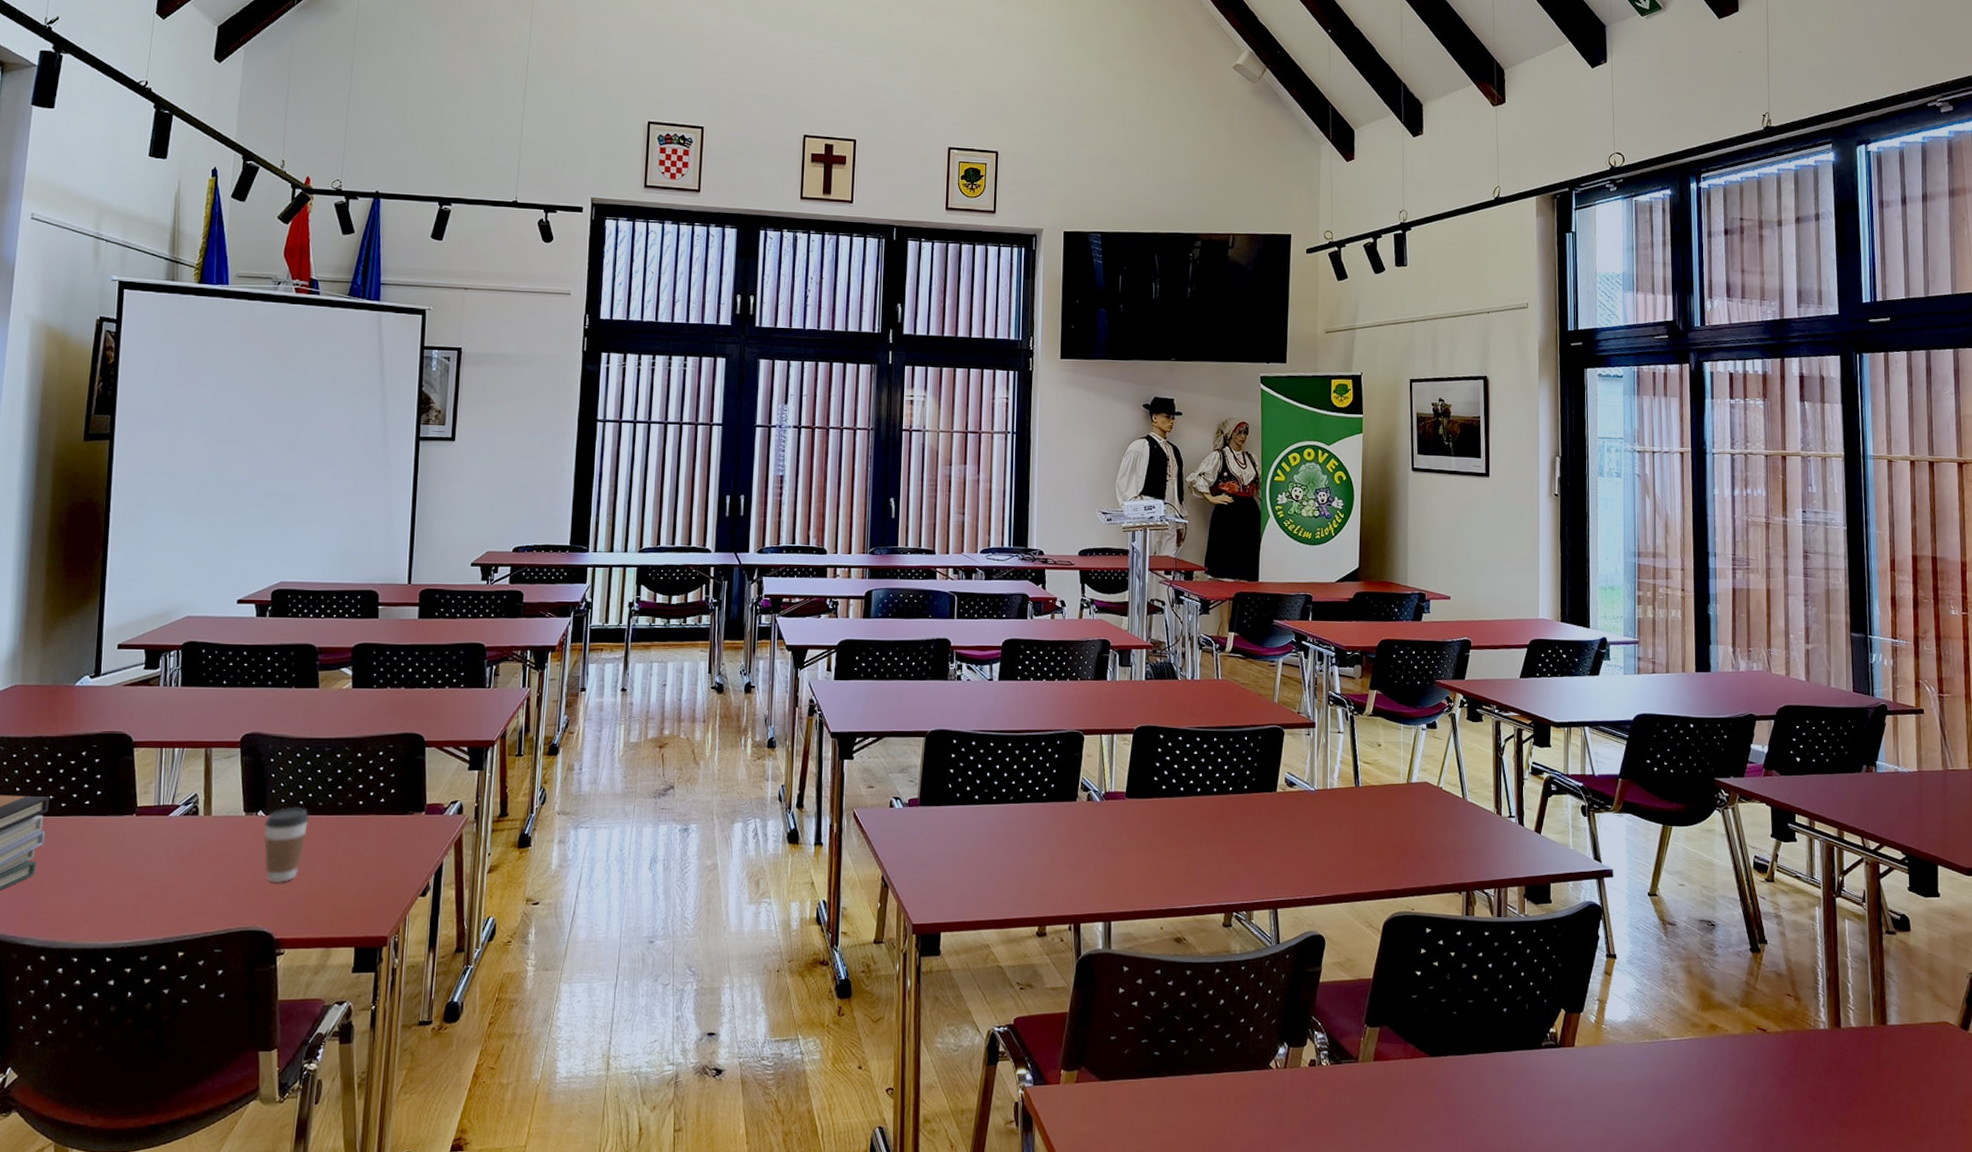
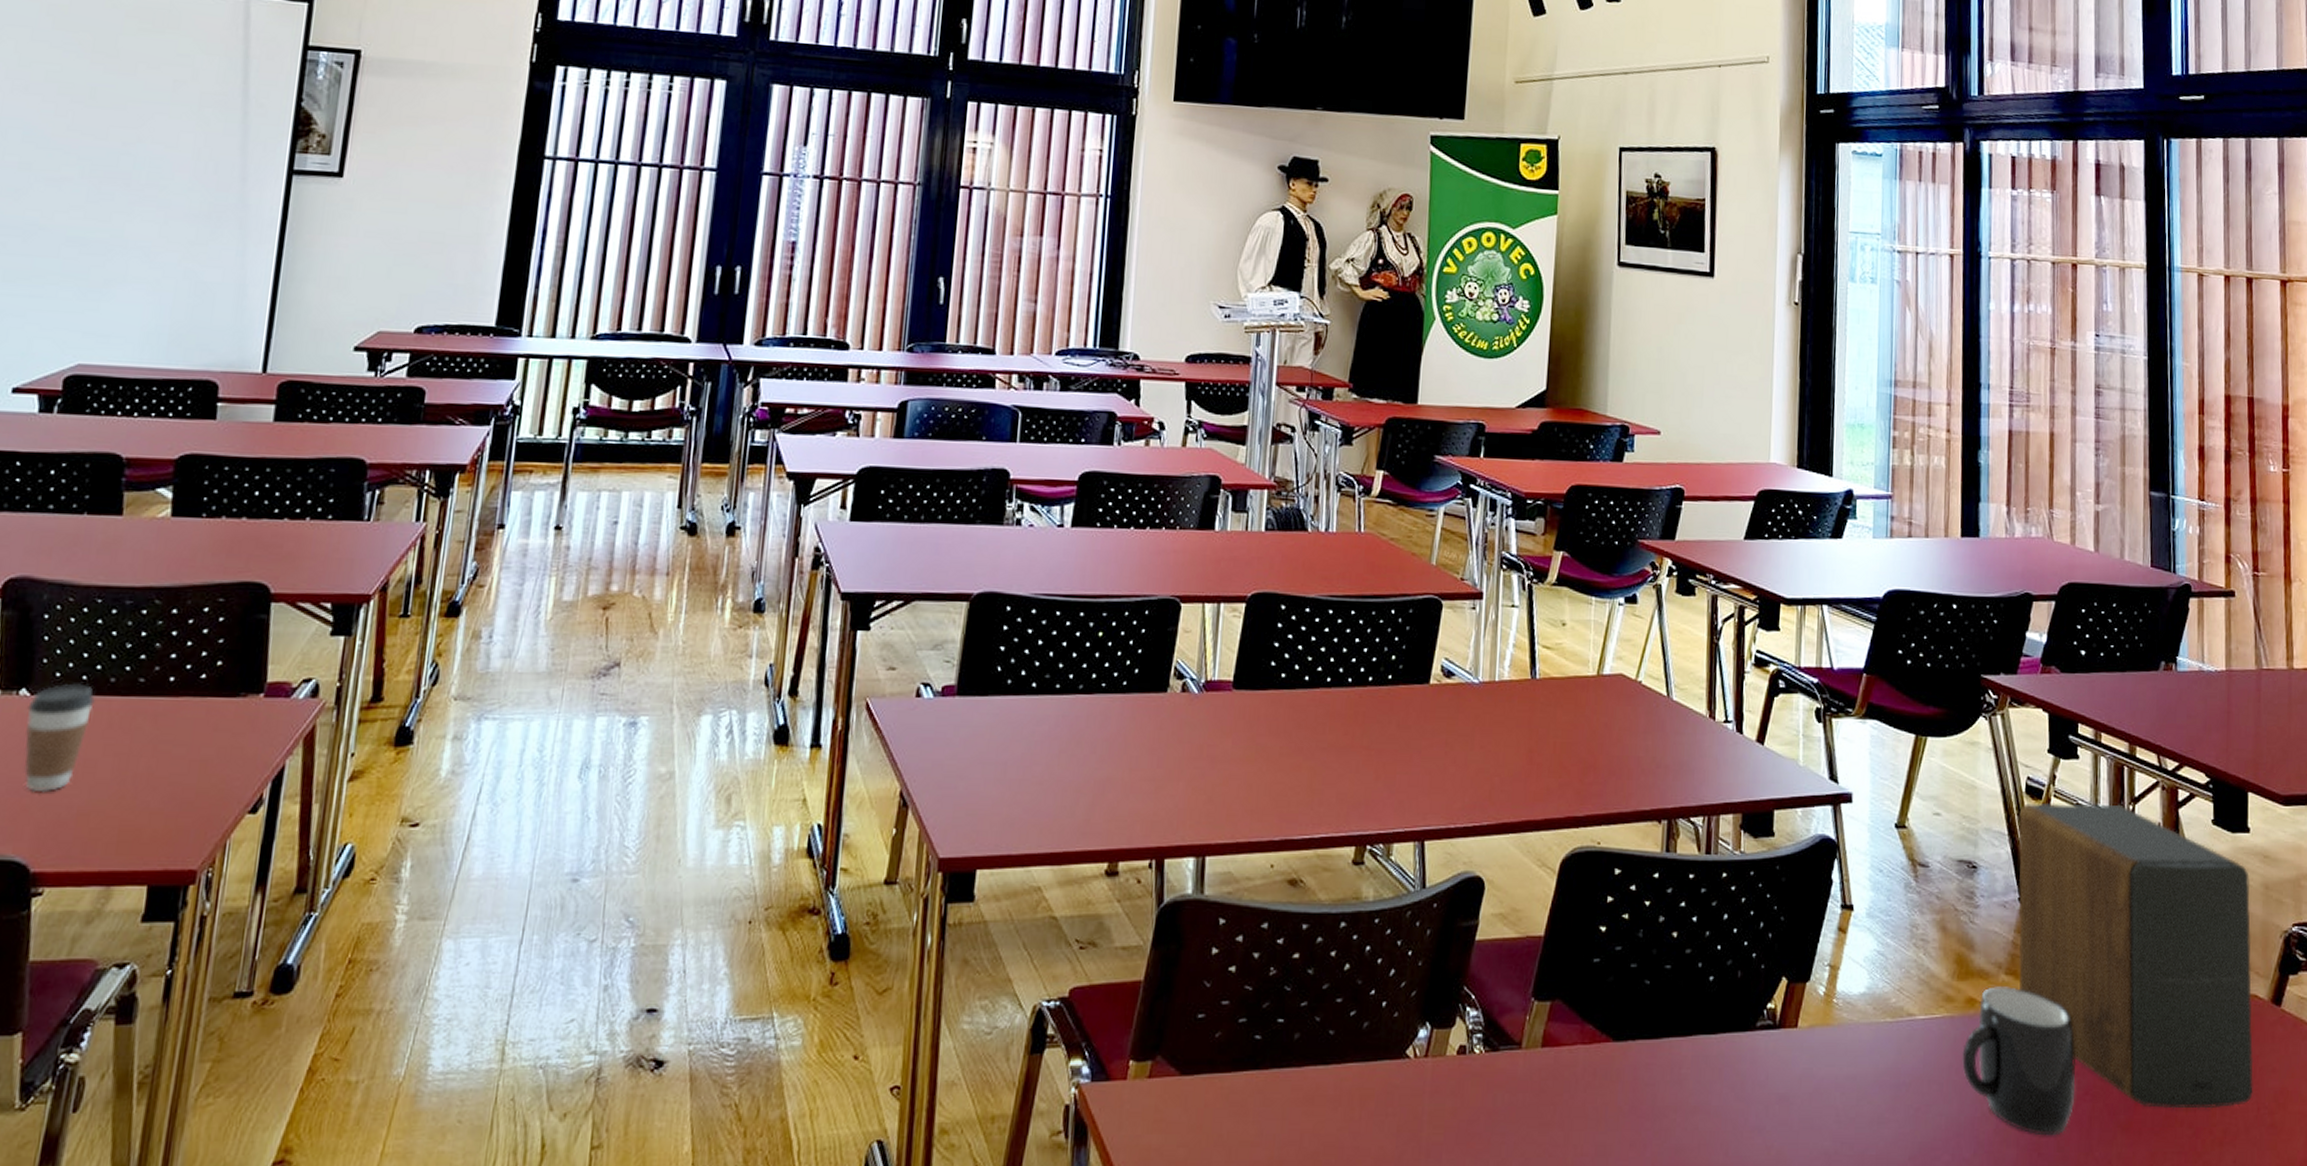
mug: none [1707,1016,1800,1129] -> present [1962,986,2076,1136]
speaker: none [1749,876,1946,1109] -> present [2018,803,2254,1109]

